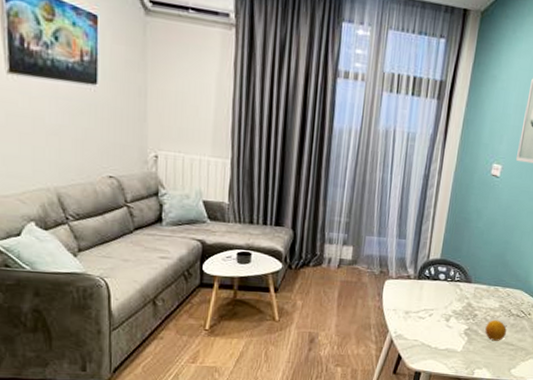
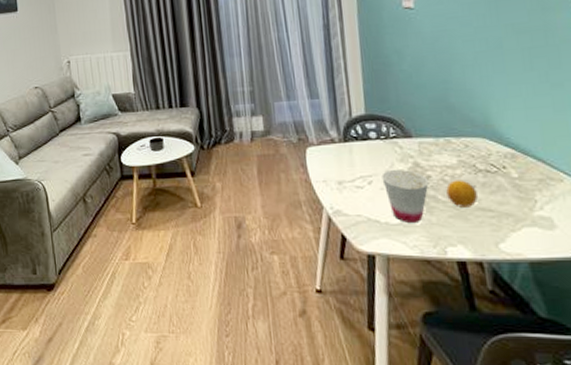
cup: none [440,307,475,349] -> present [382,170,429,222]

